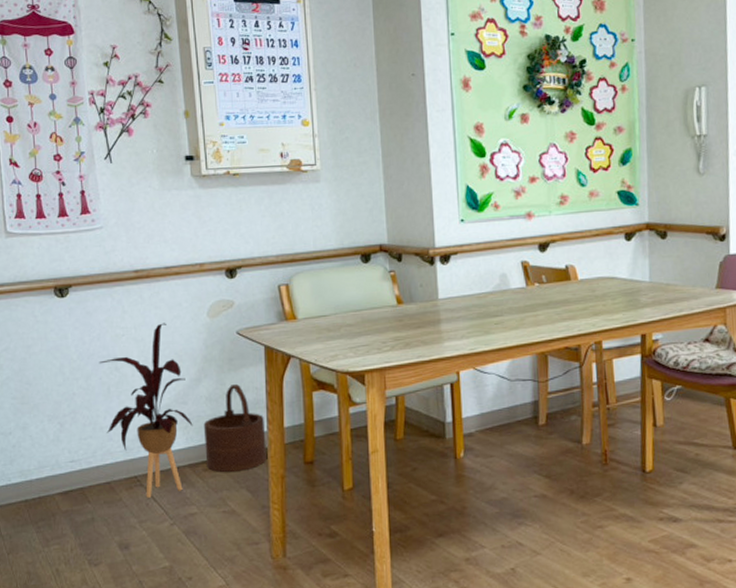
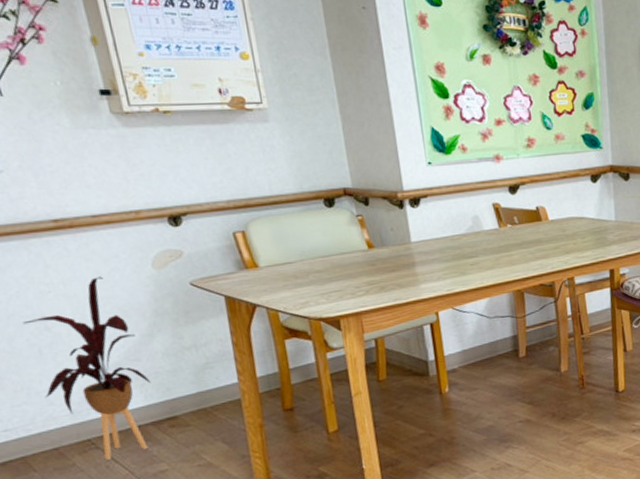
wooden bucket: present [203,384,267,472] -> none [163,337,241,427]

